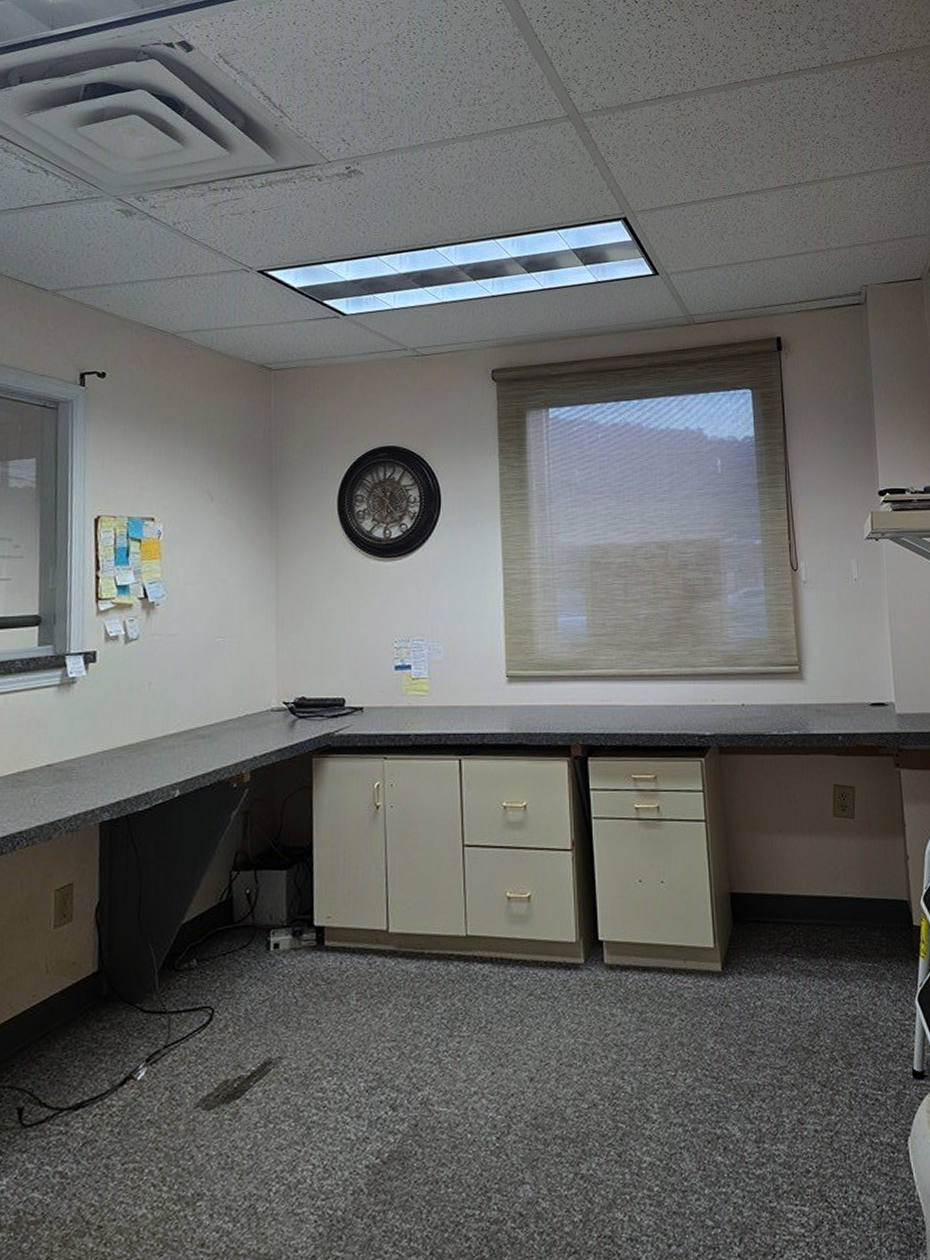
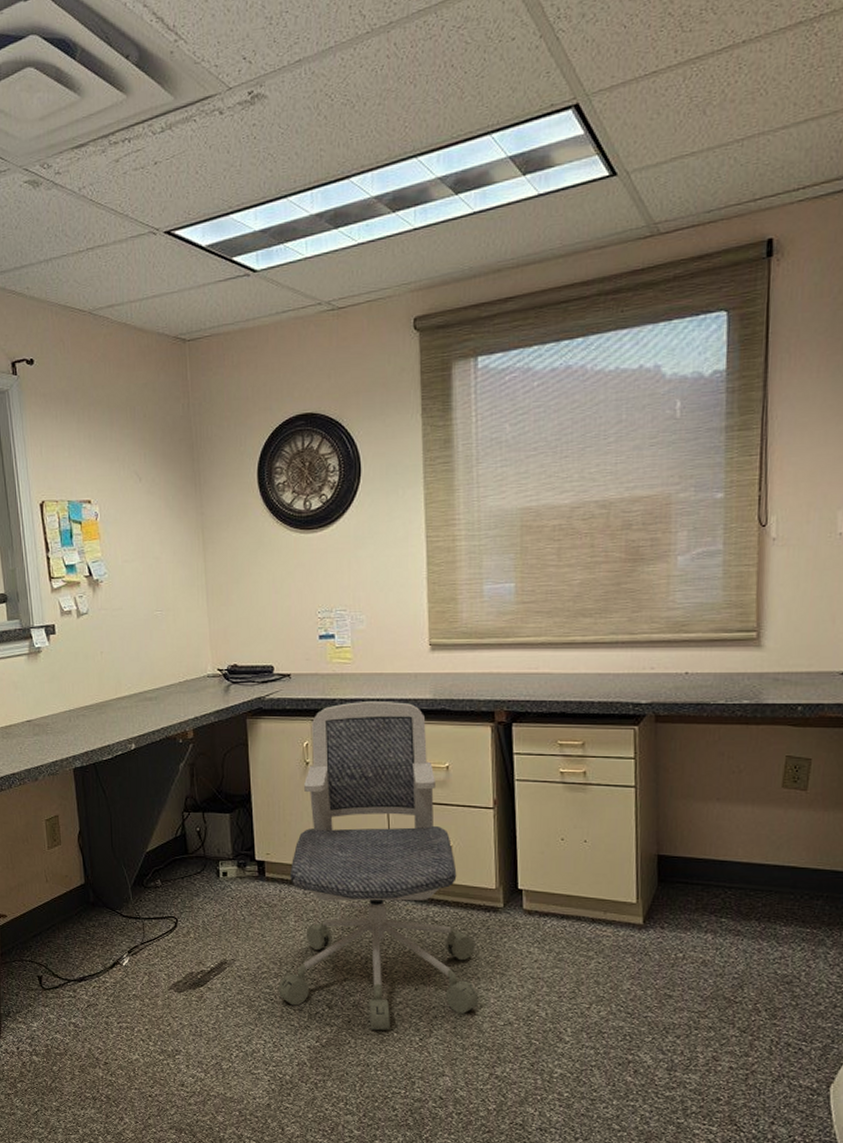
office chair: none [332,735,561,1134] -> present [277,700,479,1031]

